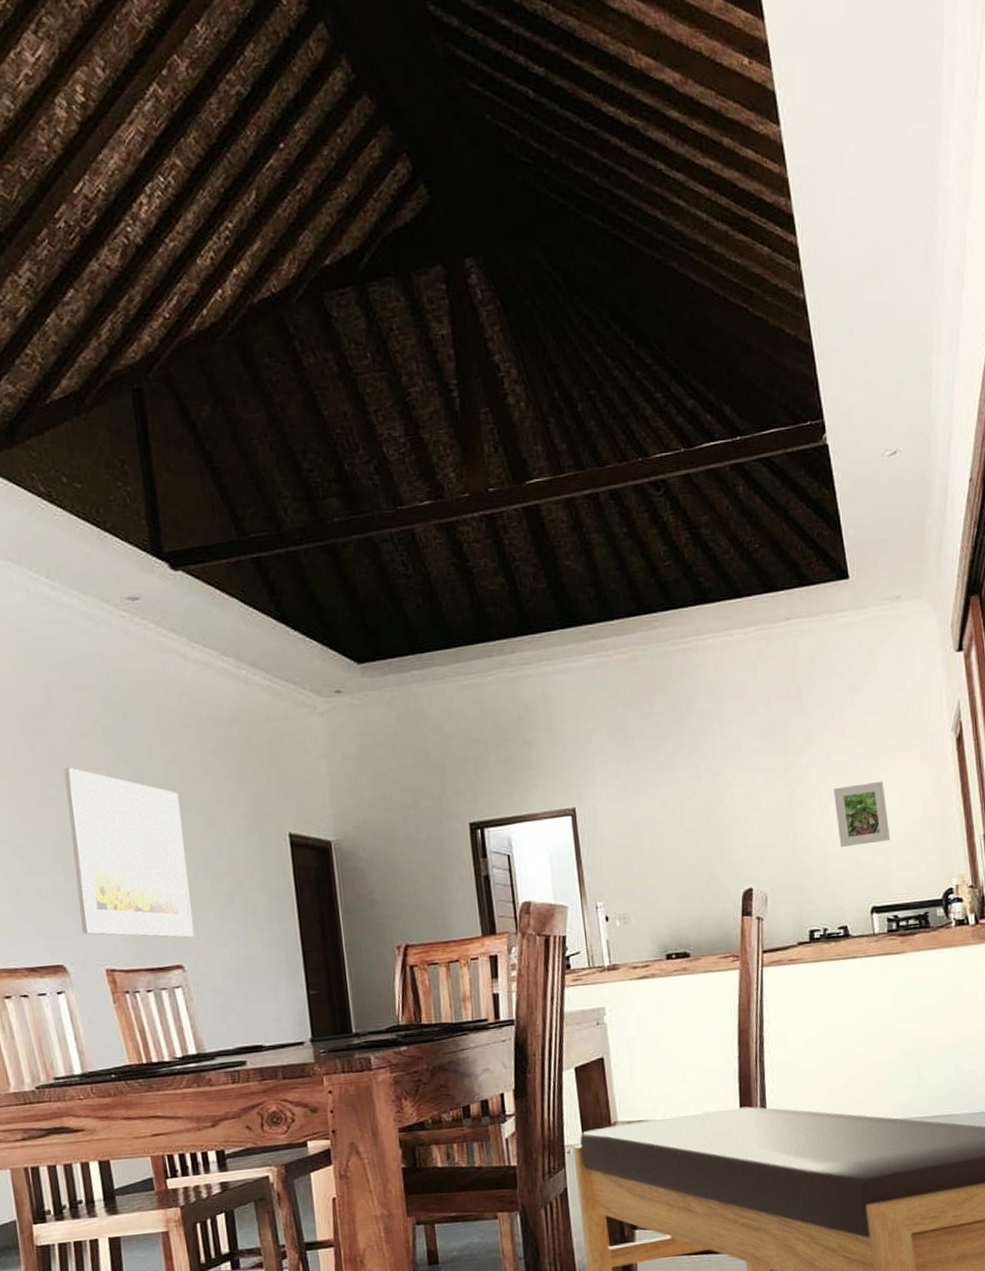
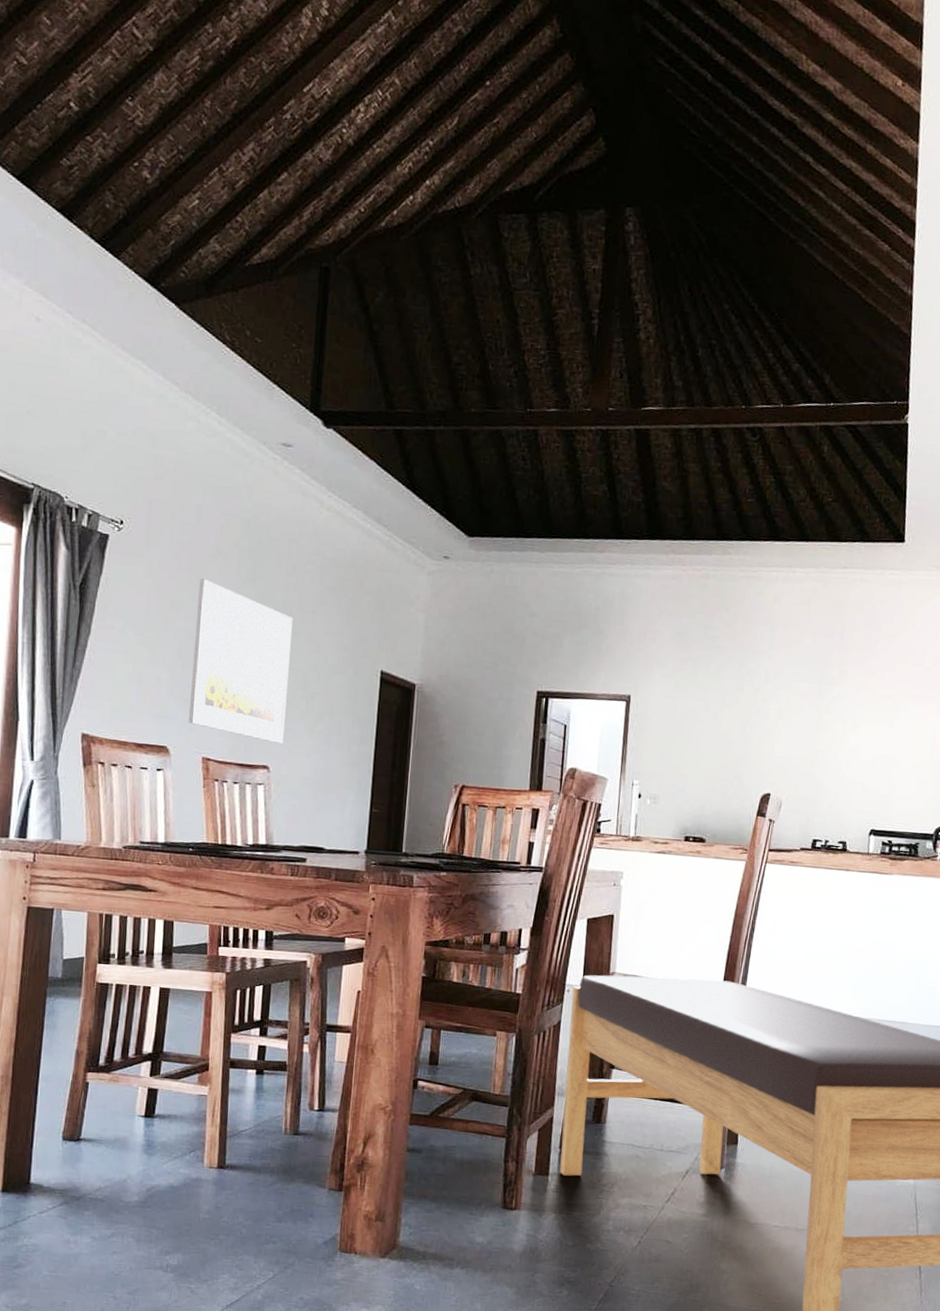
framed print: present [833,780,890,847] -> none [853,720,902,775]

